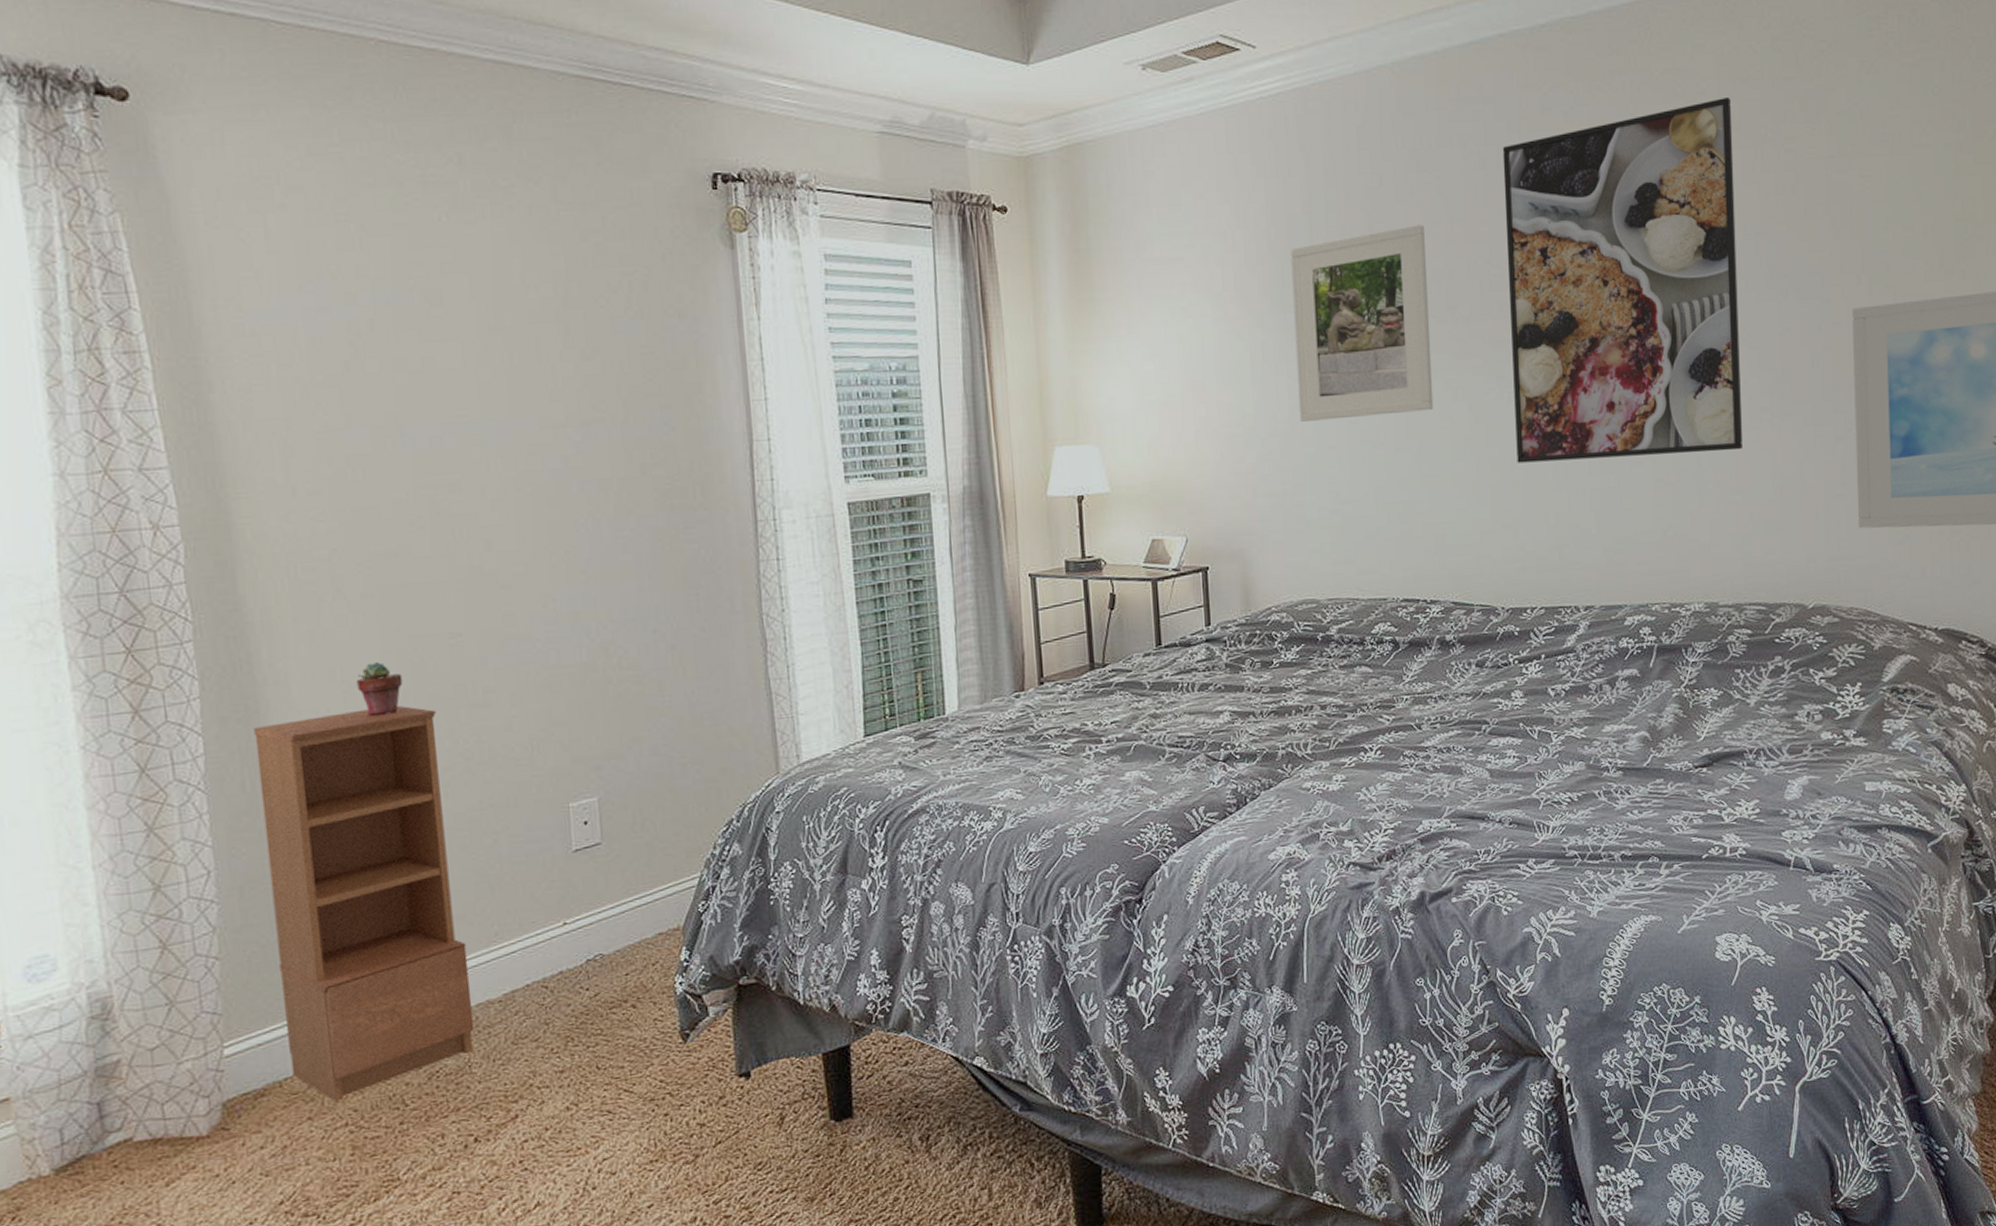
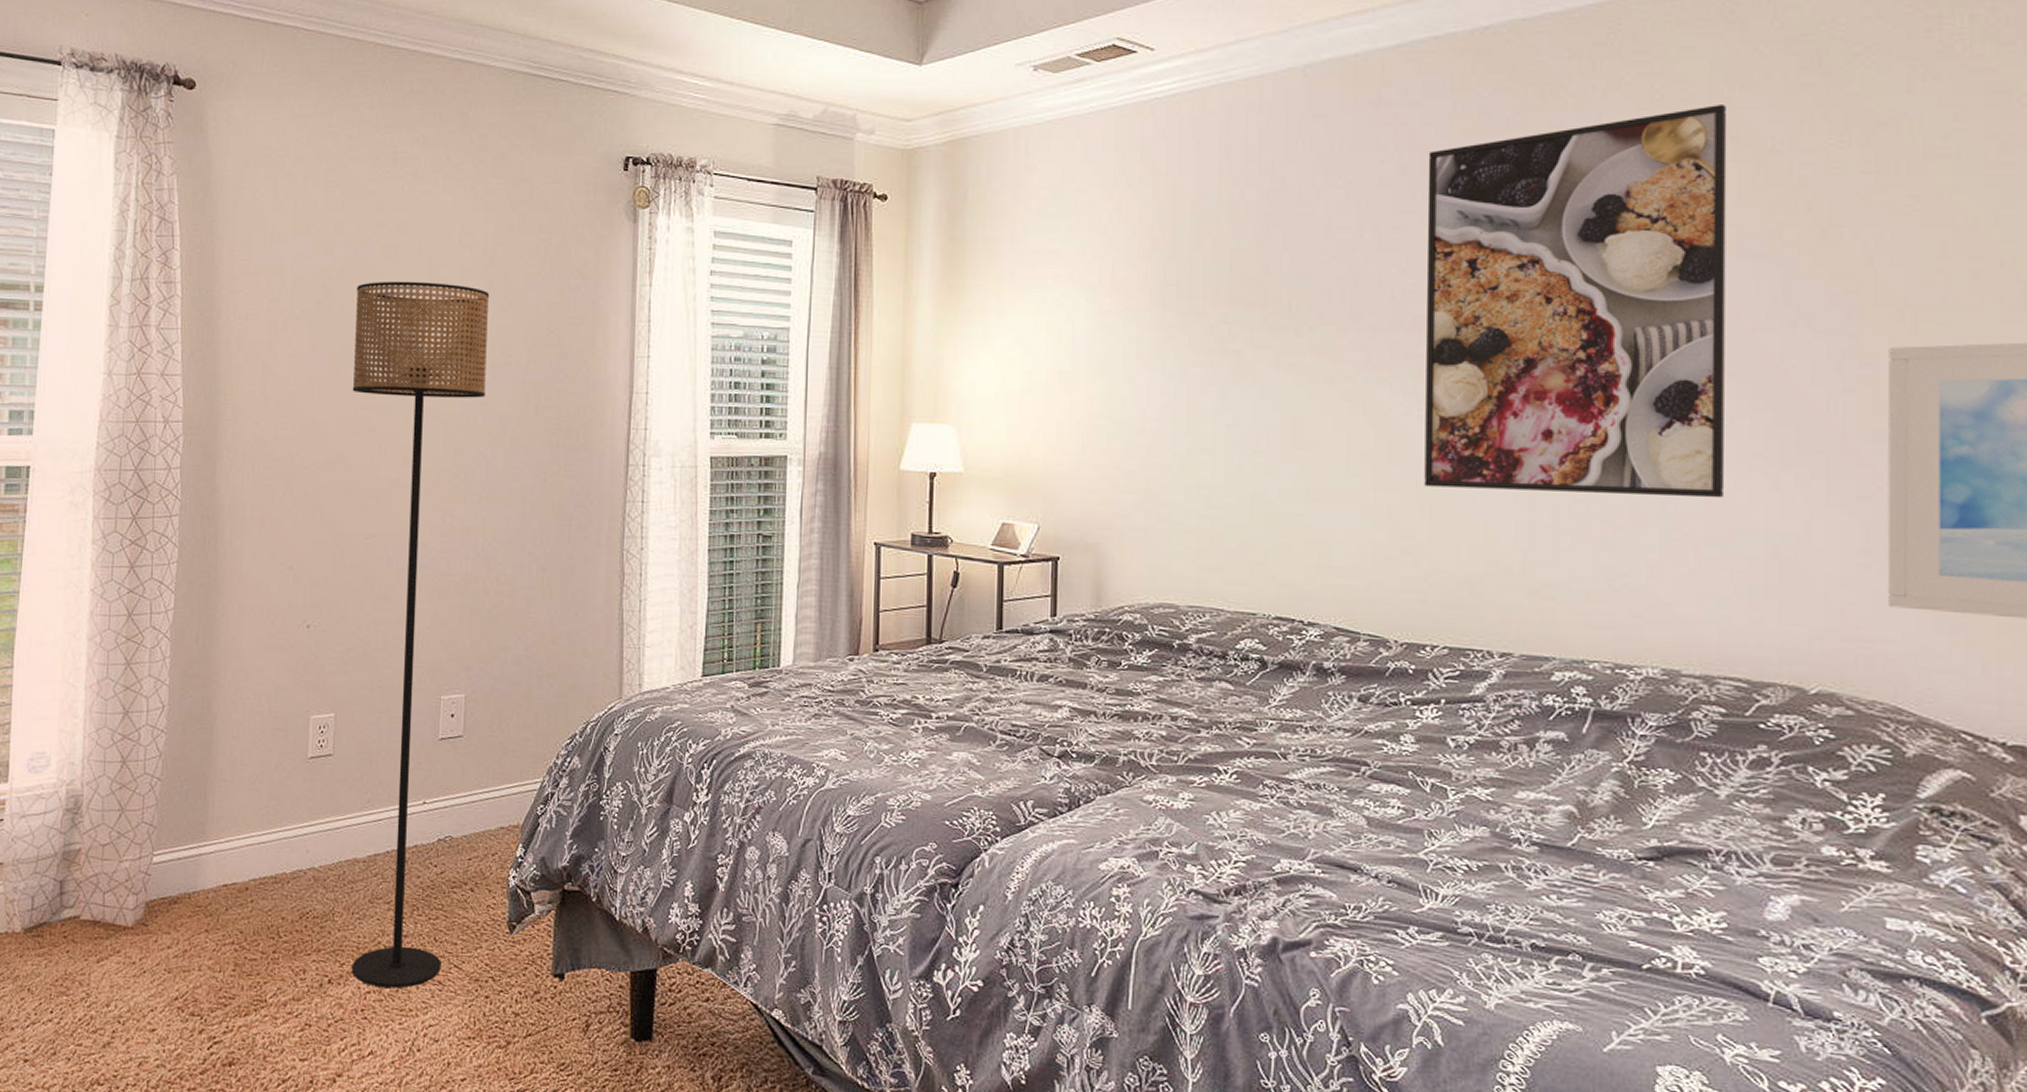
bookcase: present [254,706,475,1102] -> none [199,589,347,921]
potted succulent: present [357,662,403,717] -> none [291,551,325,597]
floor lamp: none [396,331,609,1133] -> present [351,281,490,988]
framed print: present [1290,225,1434,422] -> none [1171,229,1330,422]

